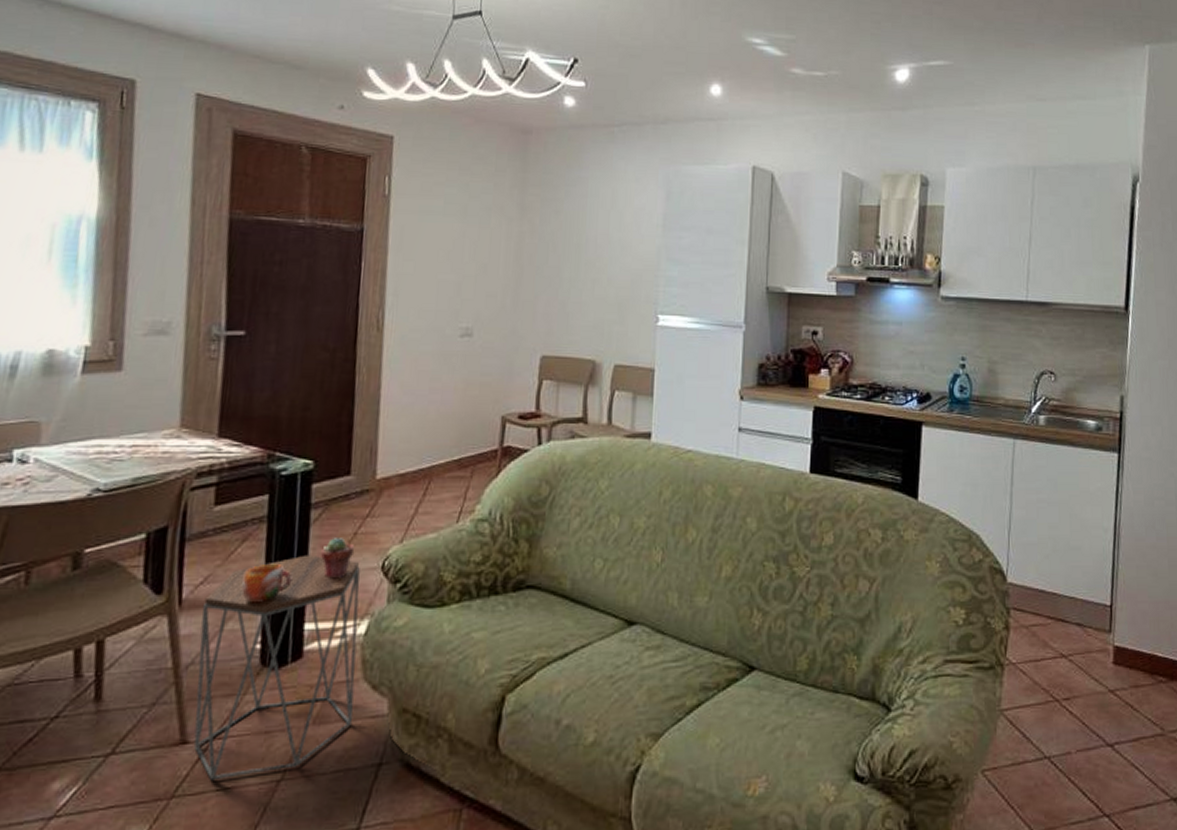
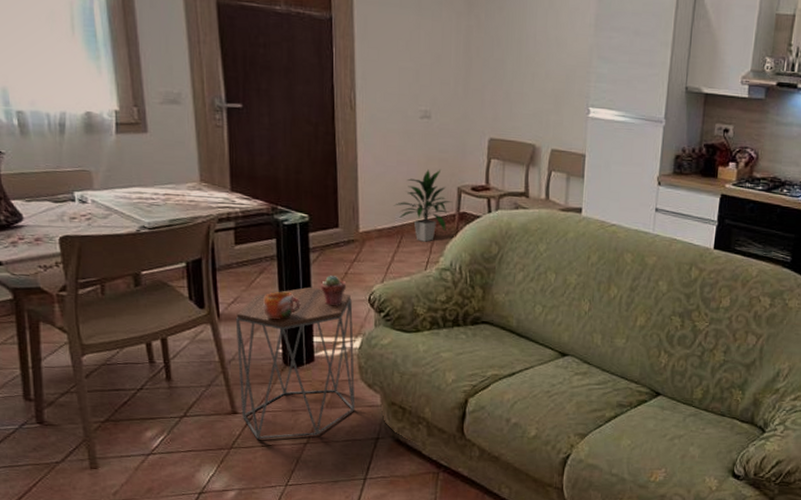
indoor plant: none [421,395,494,486] -> present [393,169,452,242]

